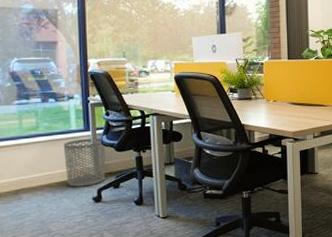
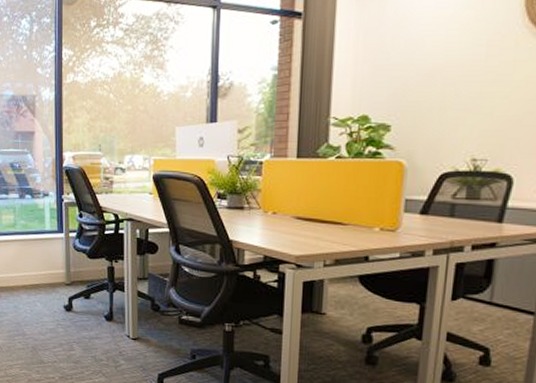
waste bin: present [63,138,106,187] -> none [38,240,77,293]

